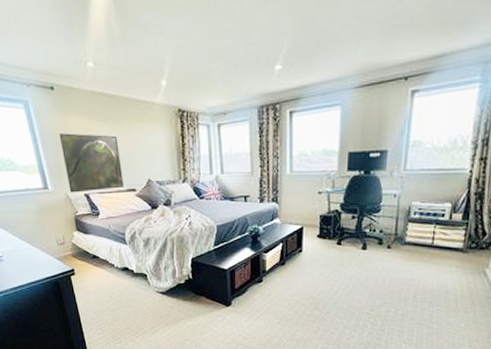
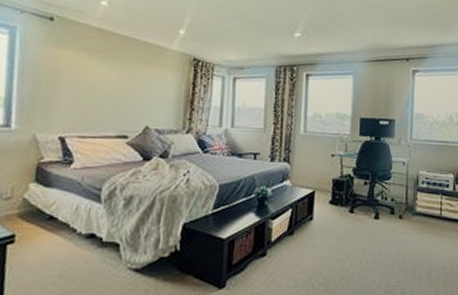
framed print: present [59,133,124,193] -> none [39,66,118,135]

